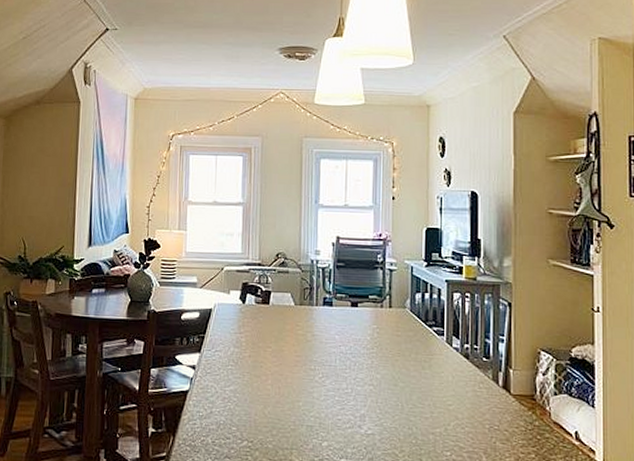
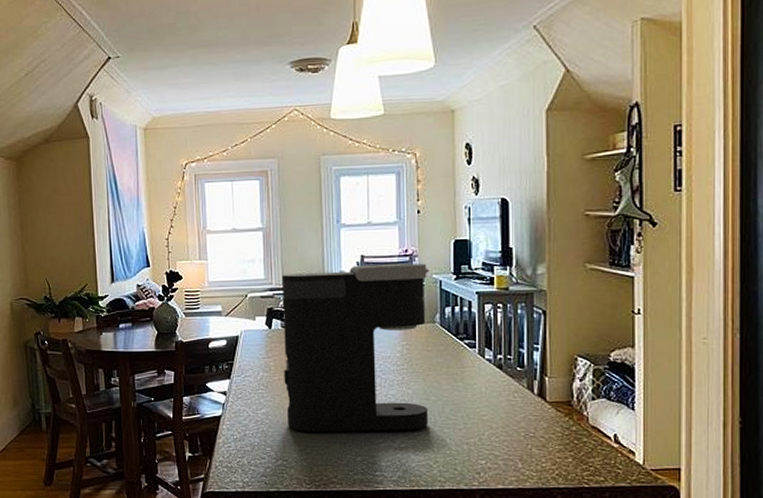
coffee maker: none [254,246,402,417] -> present [281,263,430,433]

